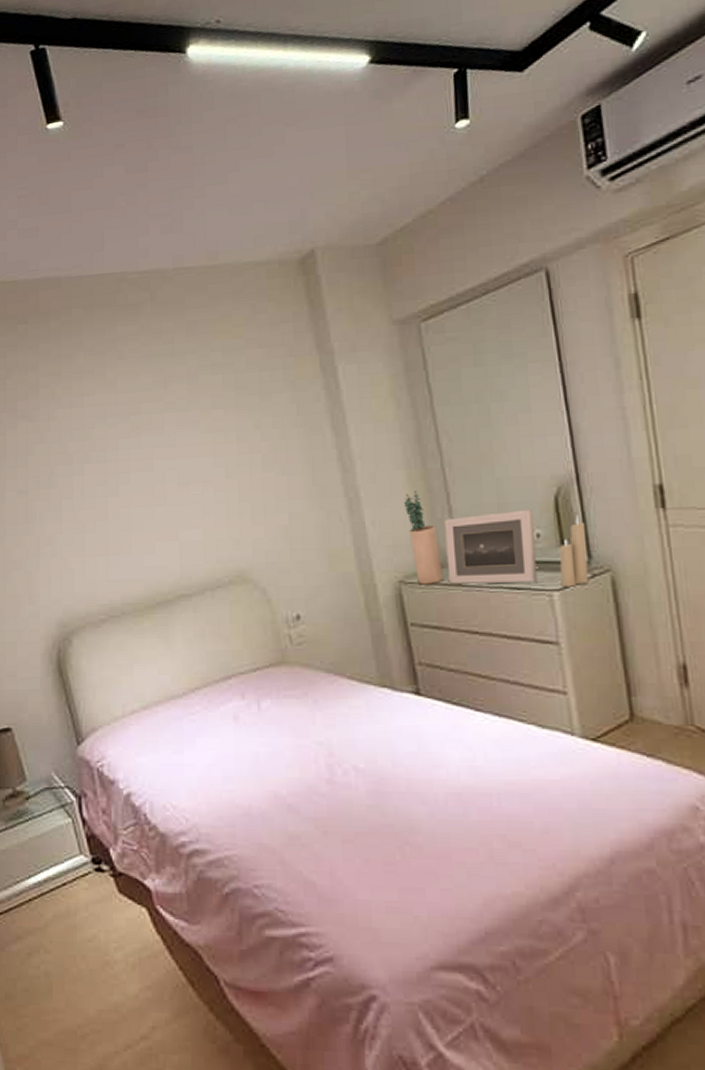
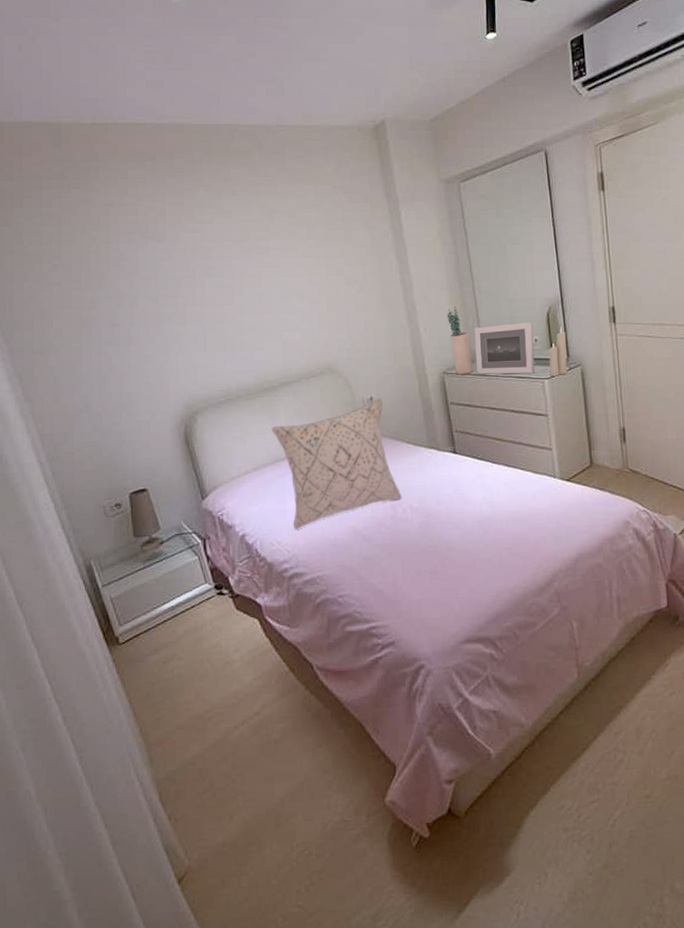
pillow: none [165,617,342,791] -> present [271,398,402,530]

